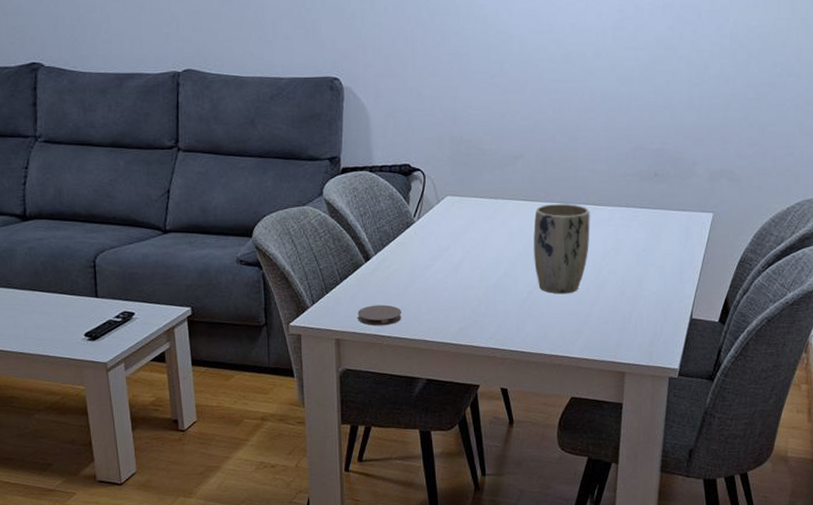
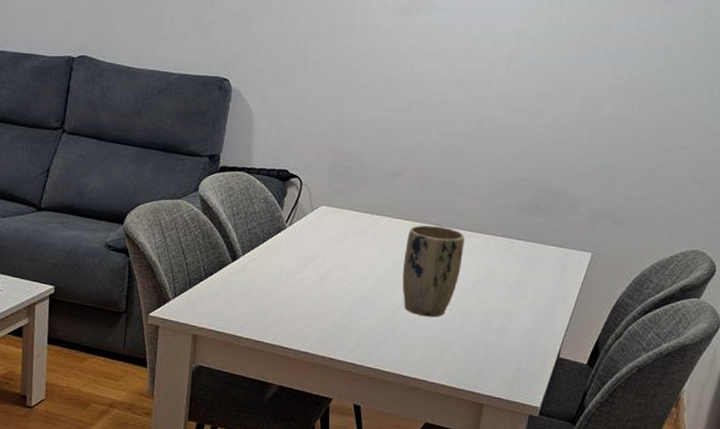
coaster: present [357,304,402,326] -> none [217,305,262,328]

